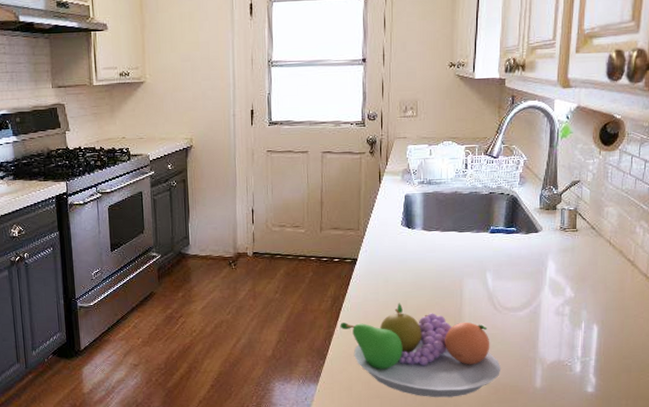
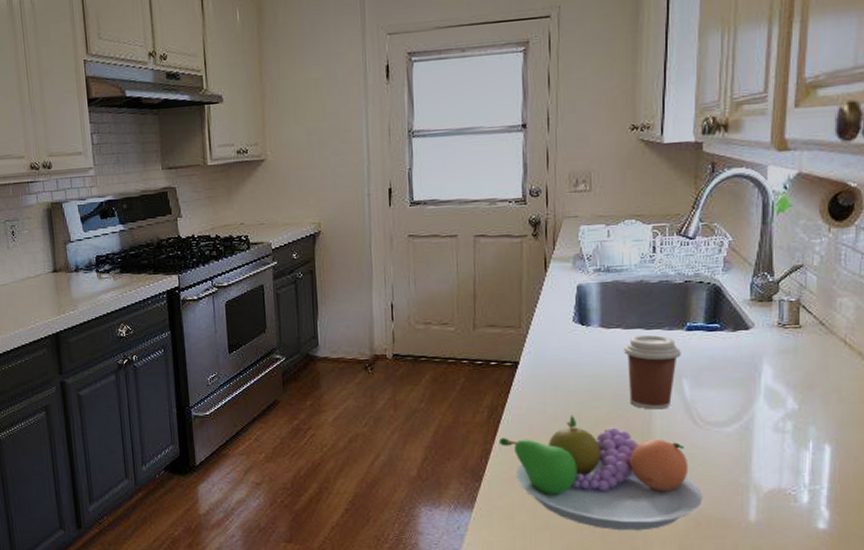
coffee cup: none [440,236,486,298] -> present [623,334,681,410]

